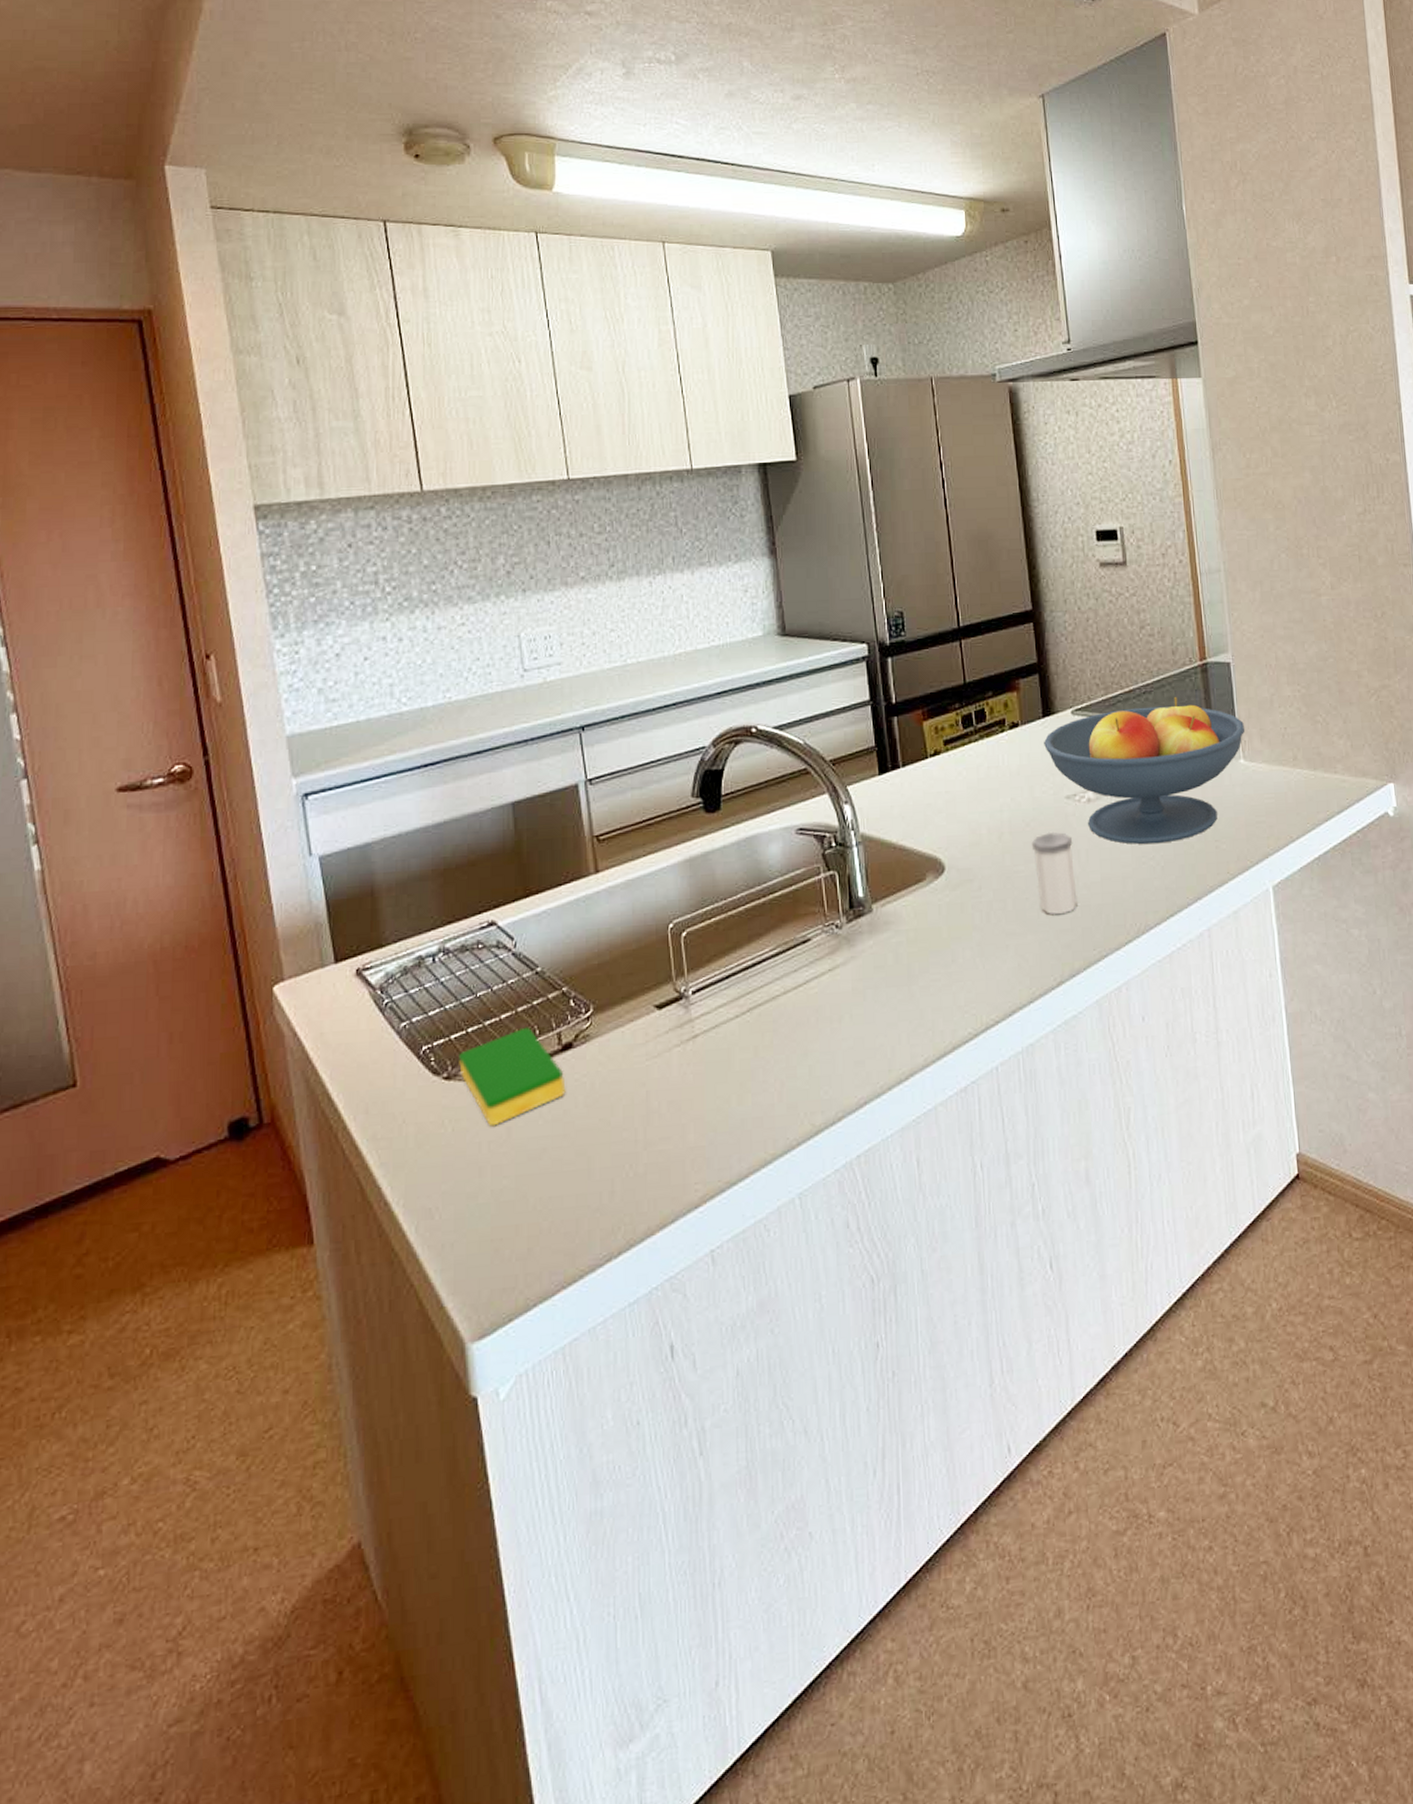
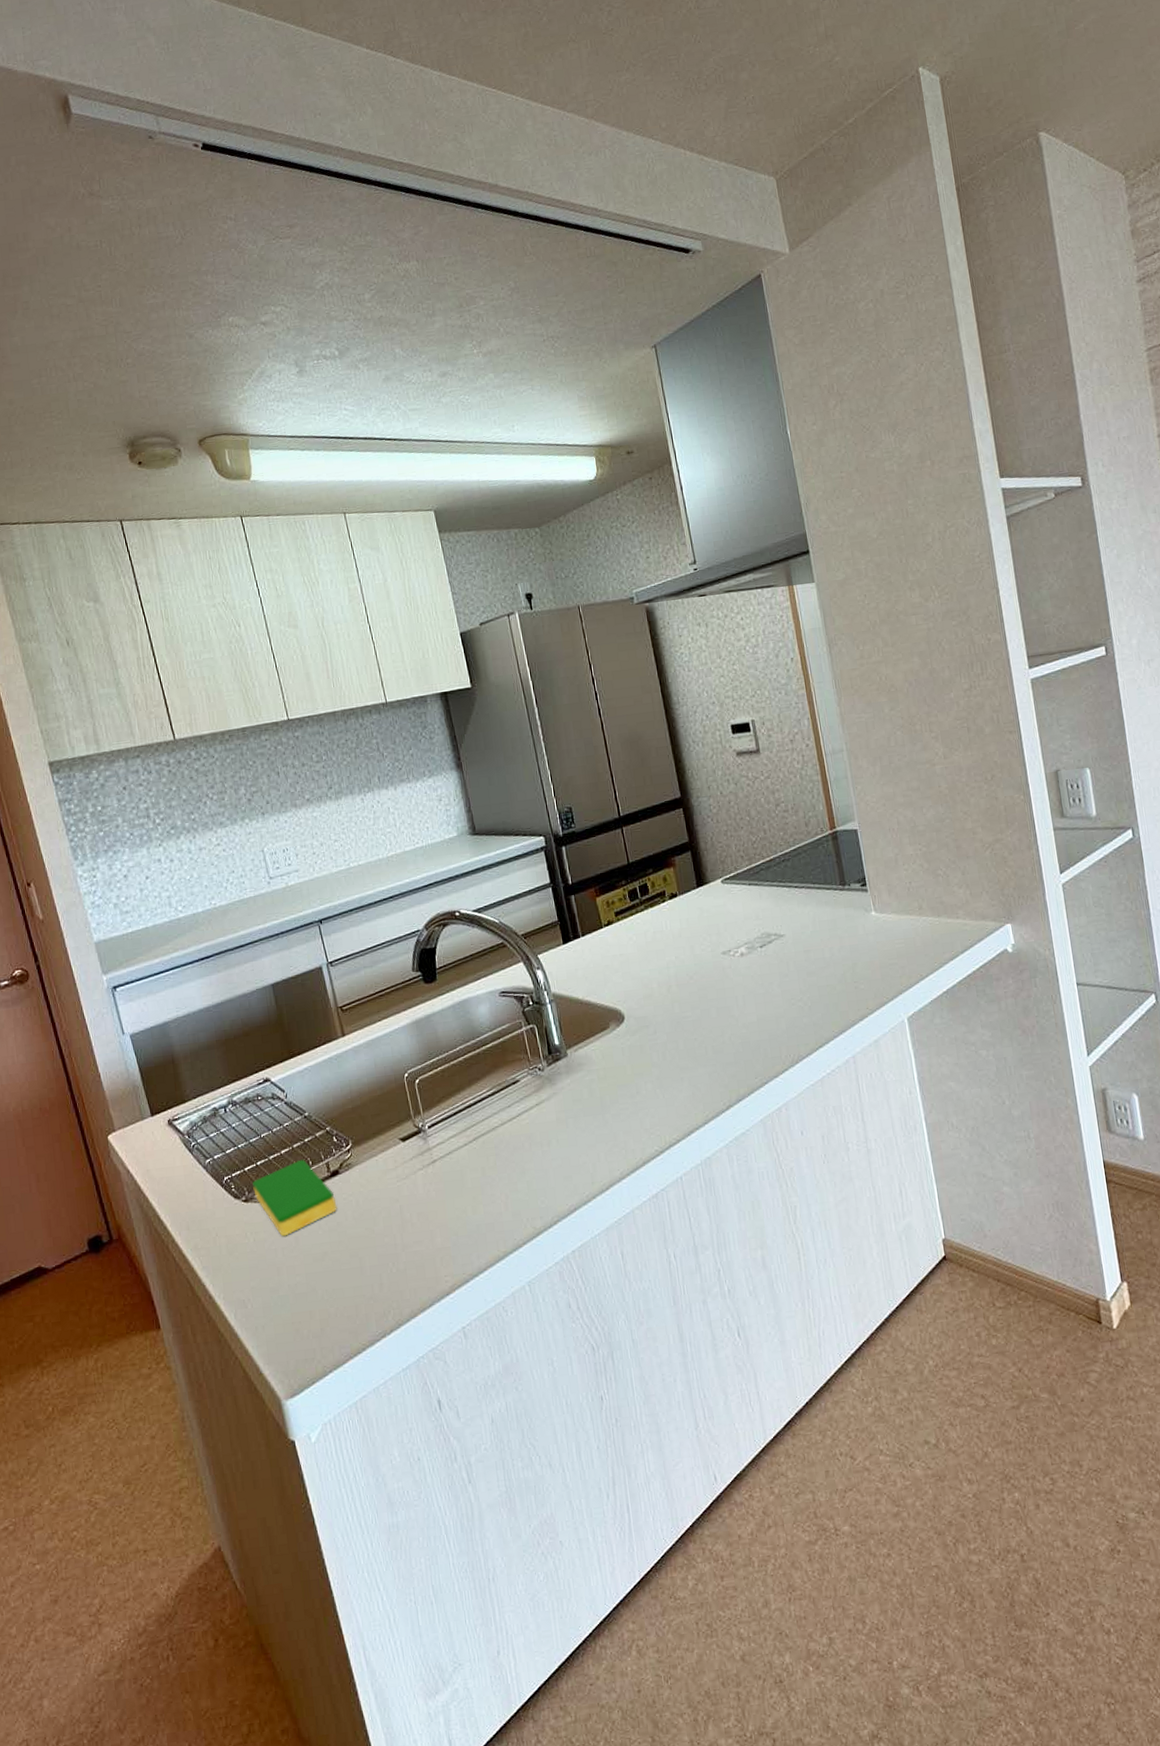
salt shaker: present [1031,831,1078,915] -> none [695,982,739,1052]
fruit bowl: present [1044,697,1246,845] -> none [699,862,875,989]

